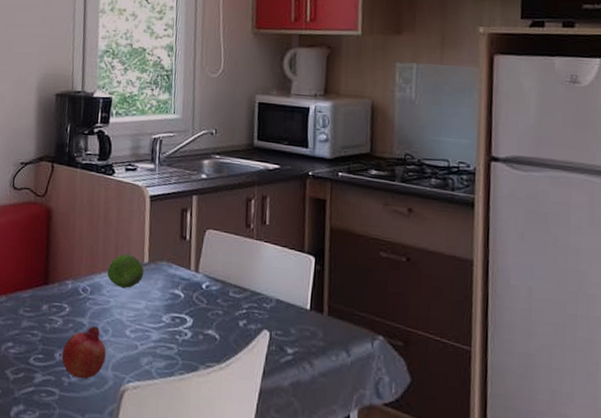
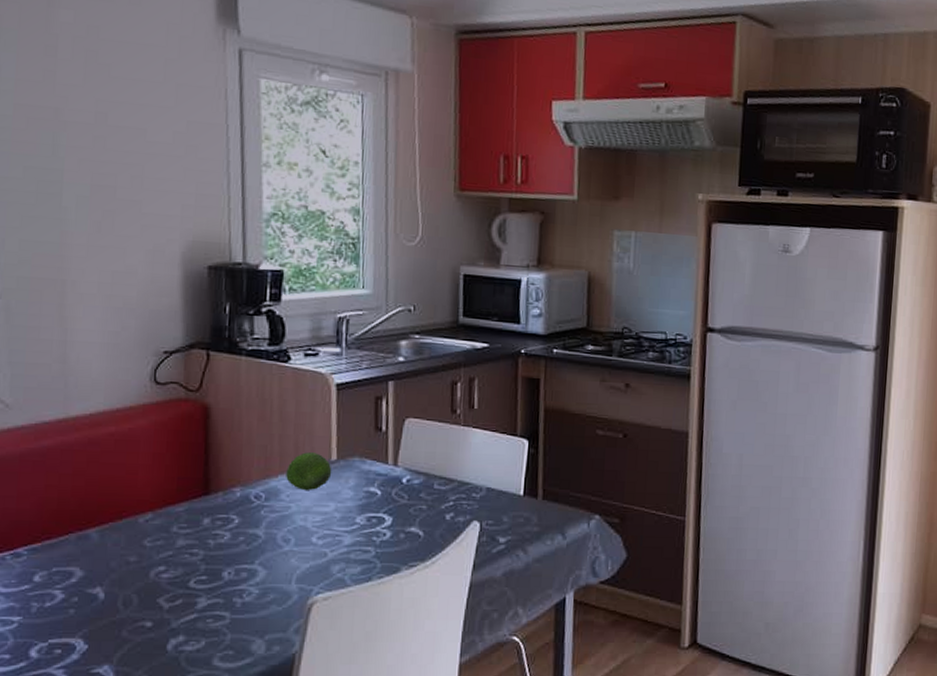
fruit: present [61,326,106,379] -> none [231,536,288,597]

